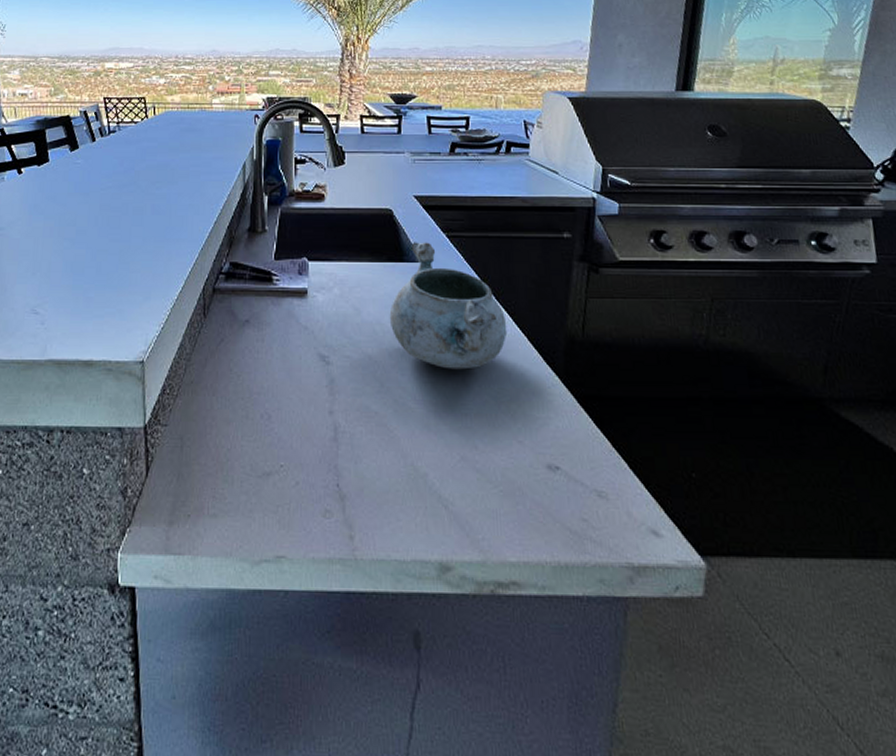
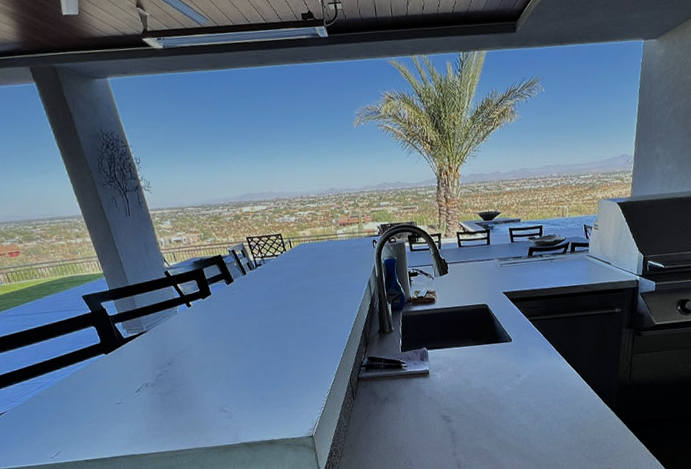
decorative bowl: present [389,242,508,370] -> none [490,326,577,415]

